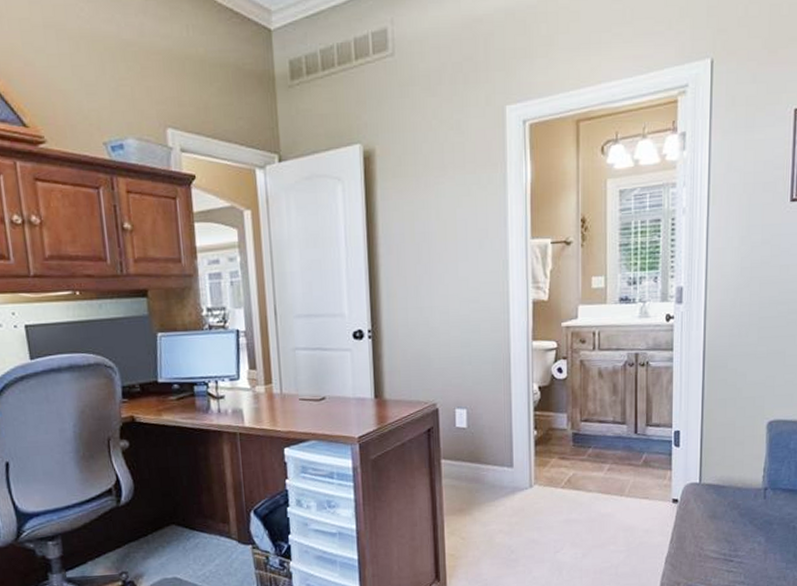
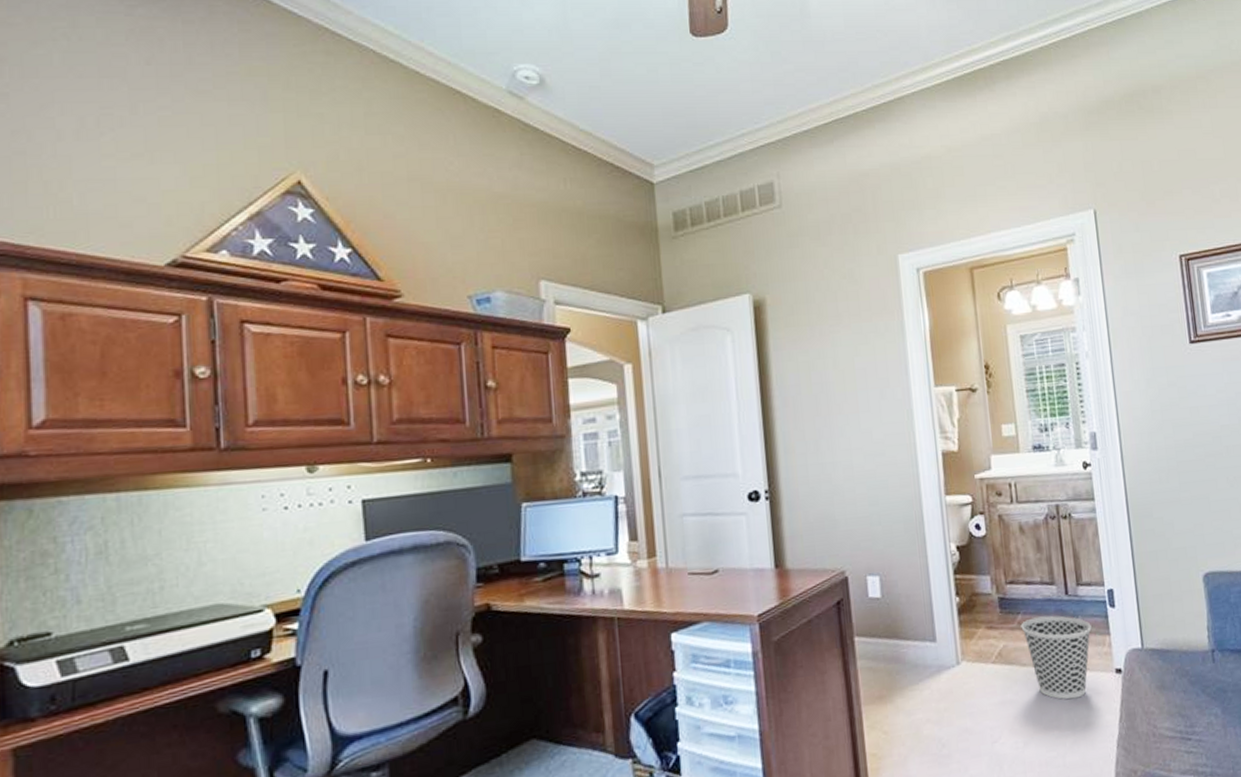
wastebasket: none [590,451,655,522] -> present [1021,616,1092,700]

